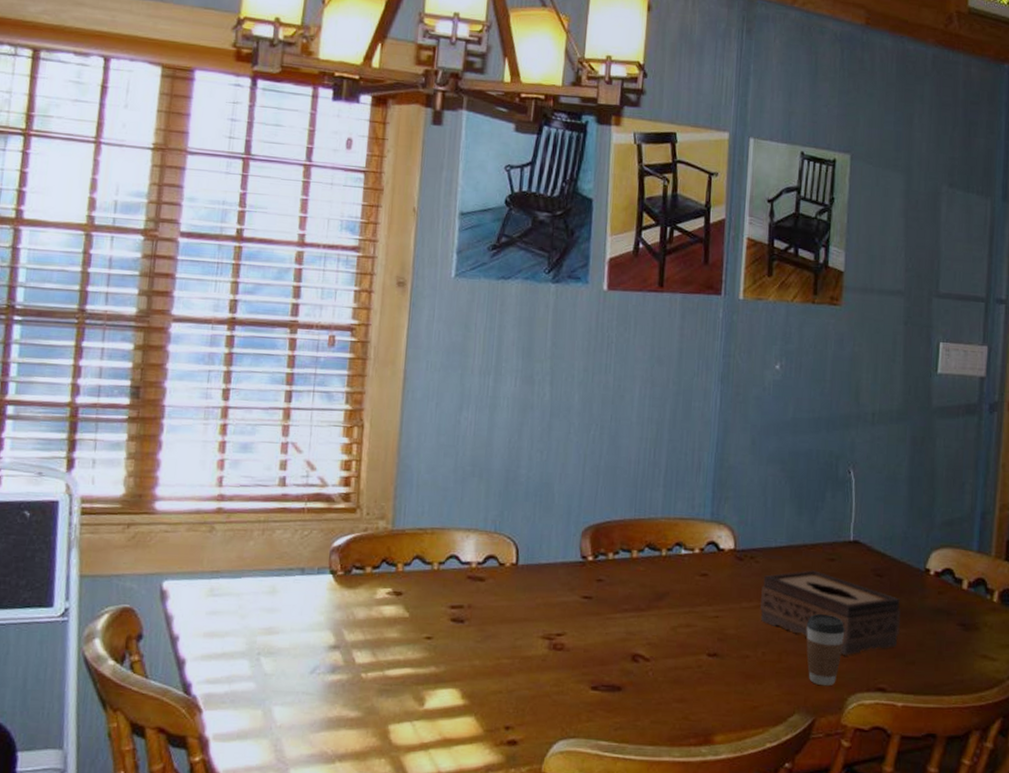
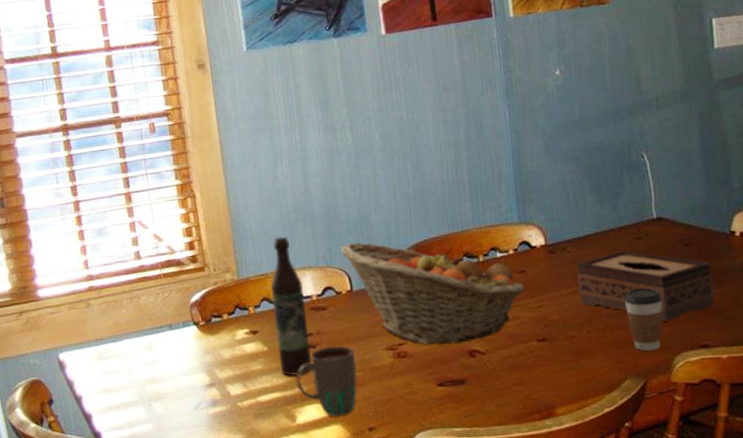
wine bottle: none [419,489,465,653] -> present [271,236,311,376]
mug: none [434,624,506,708] -> present [296,346,358,417]
fruit basket: none [513,511,705,644] -> present [341,242,525,345]

